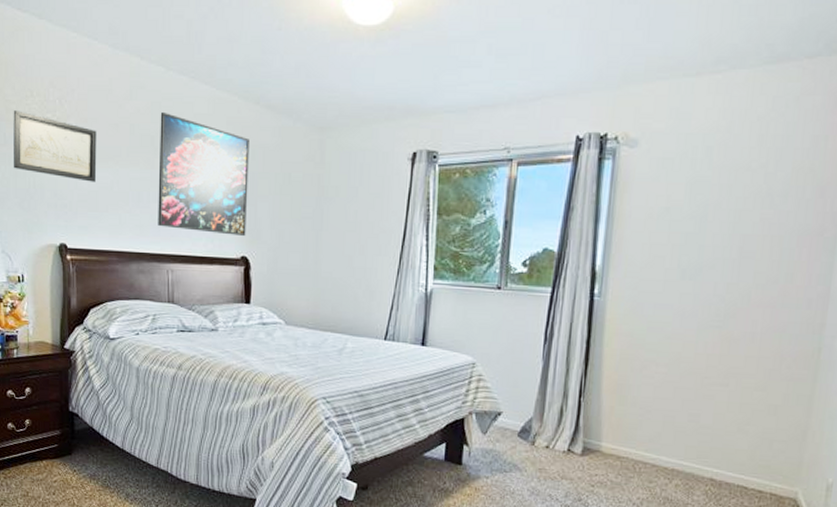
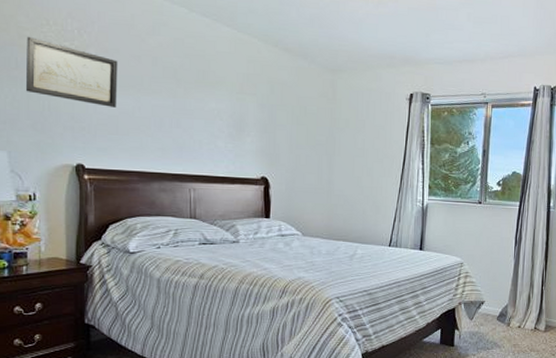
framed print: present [158,111,249,236] -> none [180,47,268,159]

